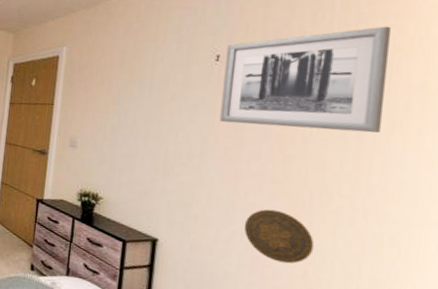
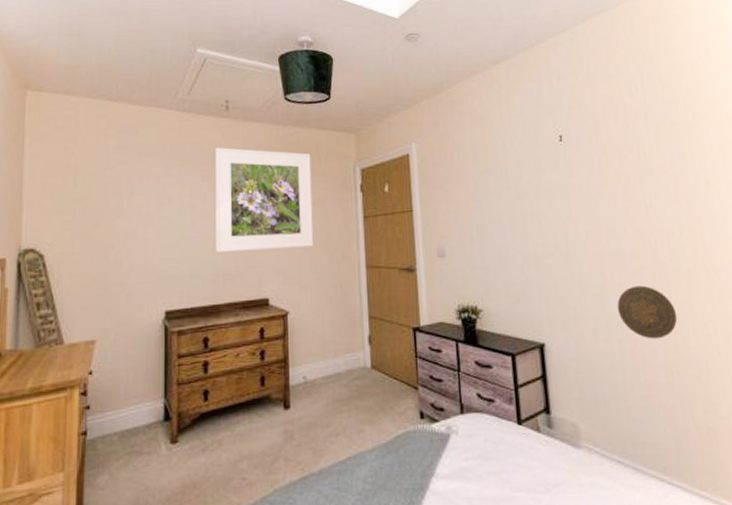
wall art: present [219,26,392,133] -> none [566,94,701,203]

